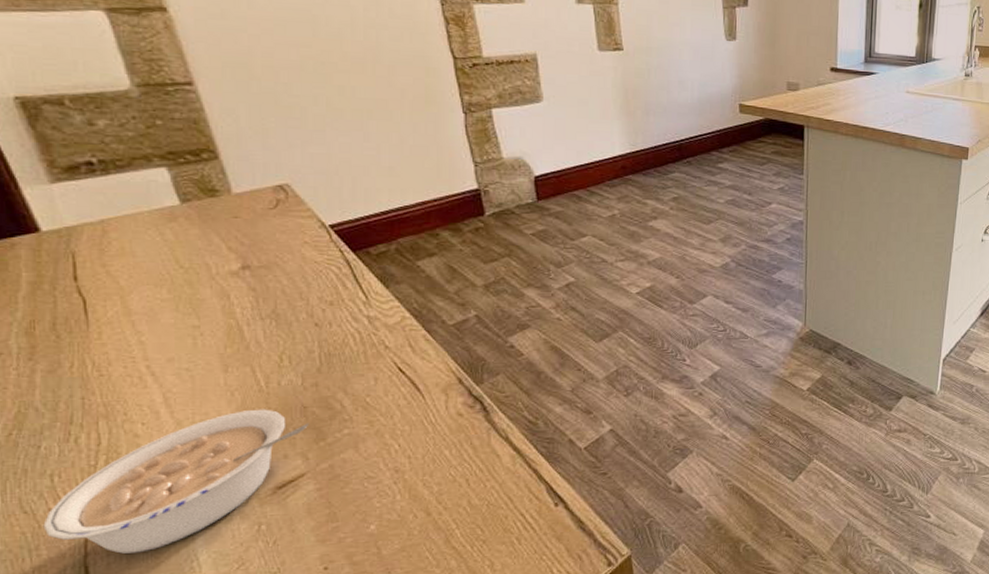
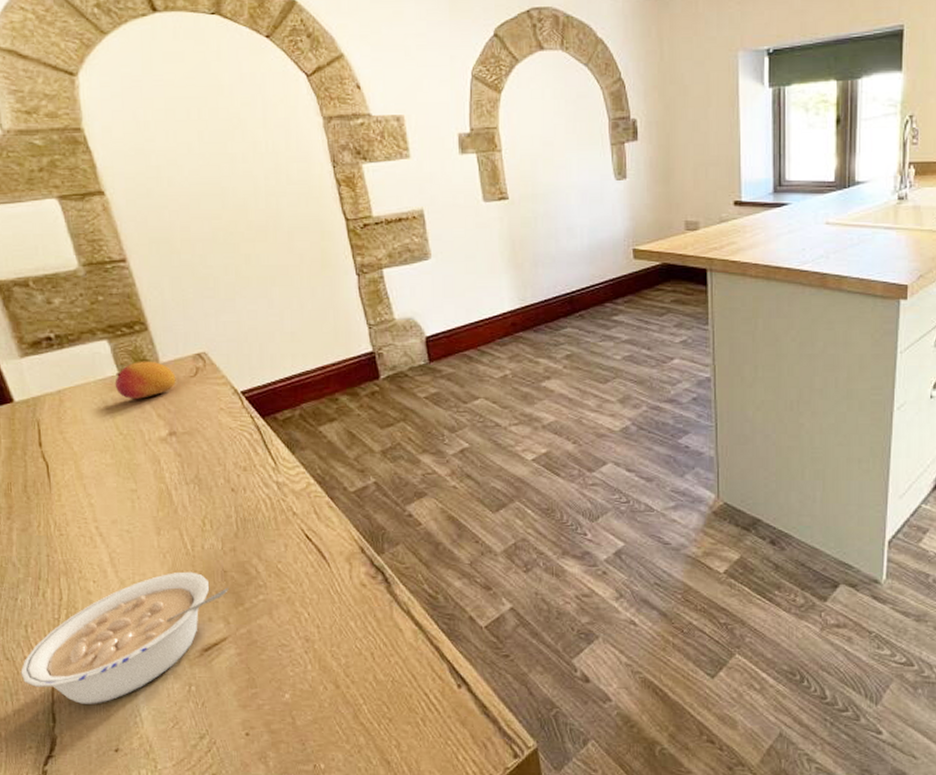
fruit: none [175,191,252,231] -> present [115,361,176,399]

